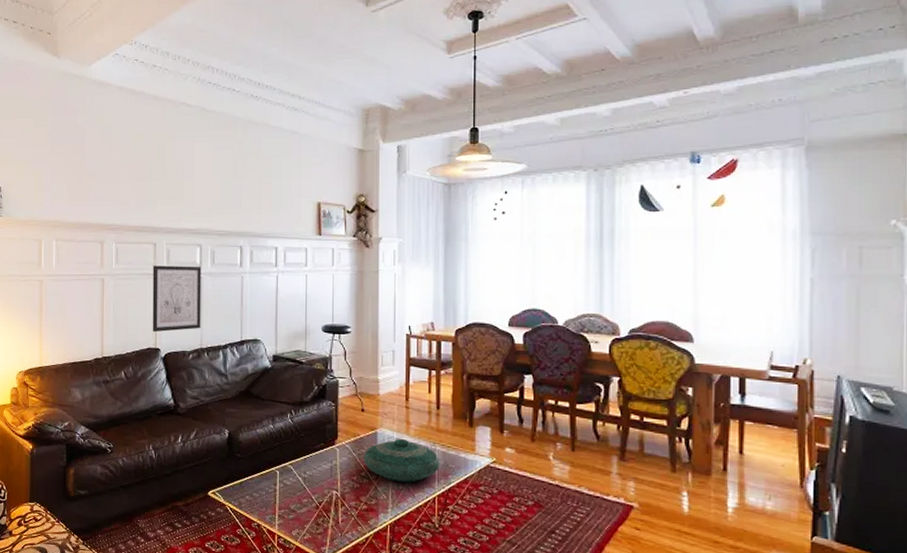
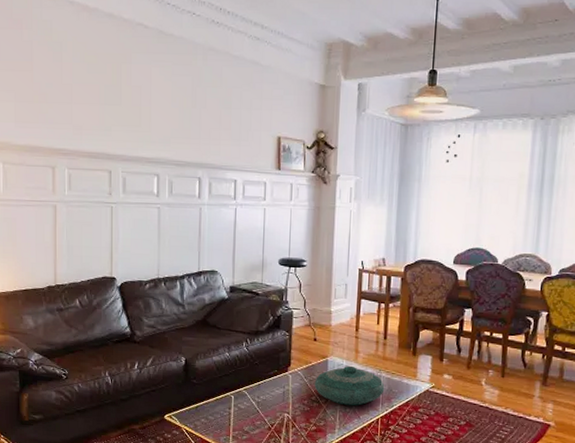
wall art: present [152,265,202,333] -> none [108,194,159,262]

